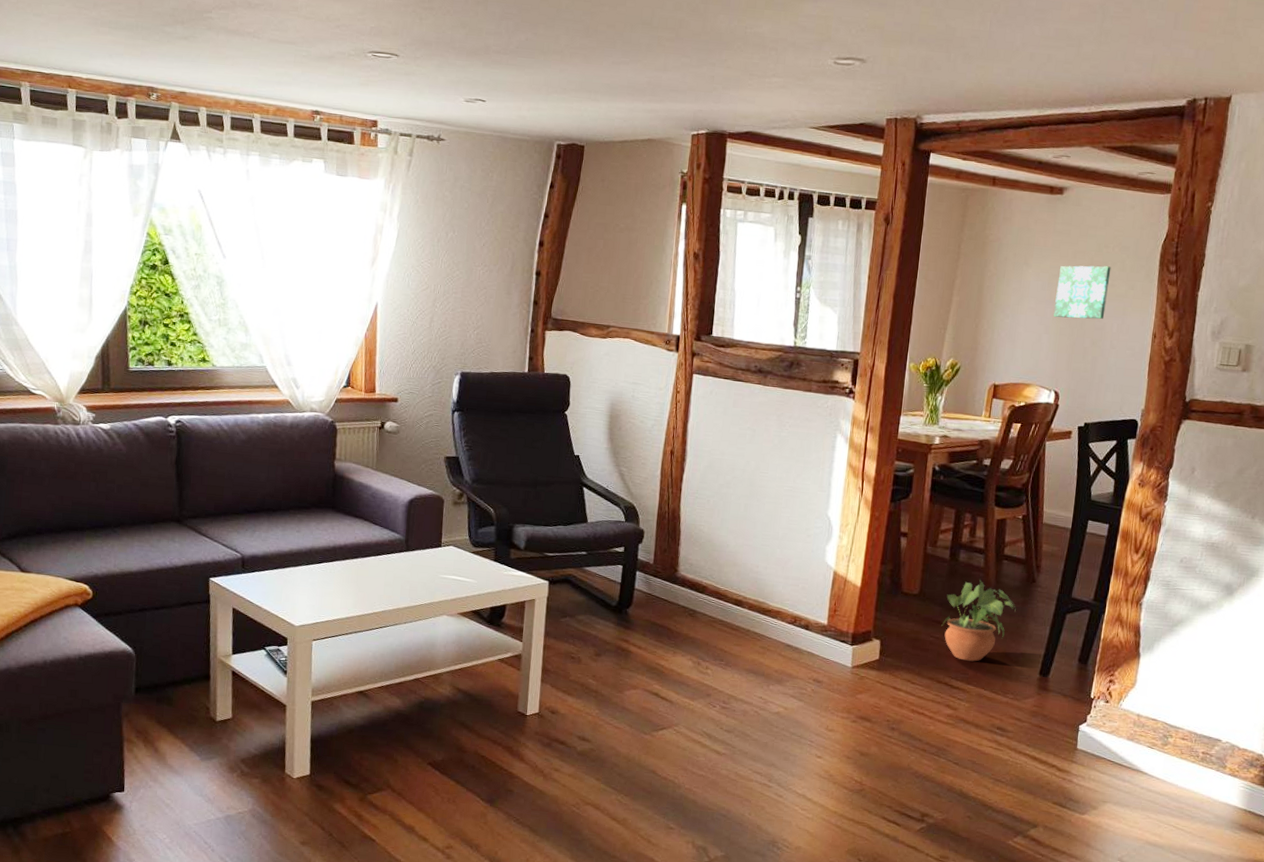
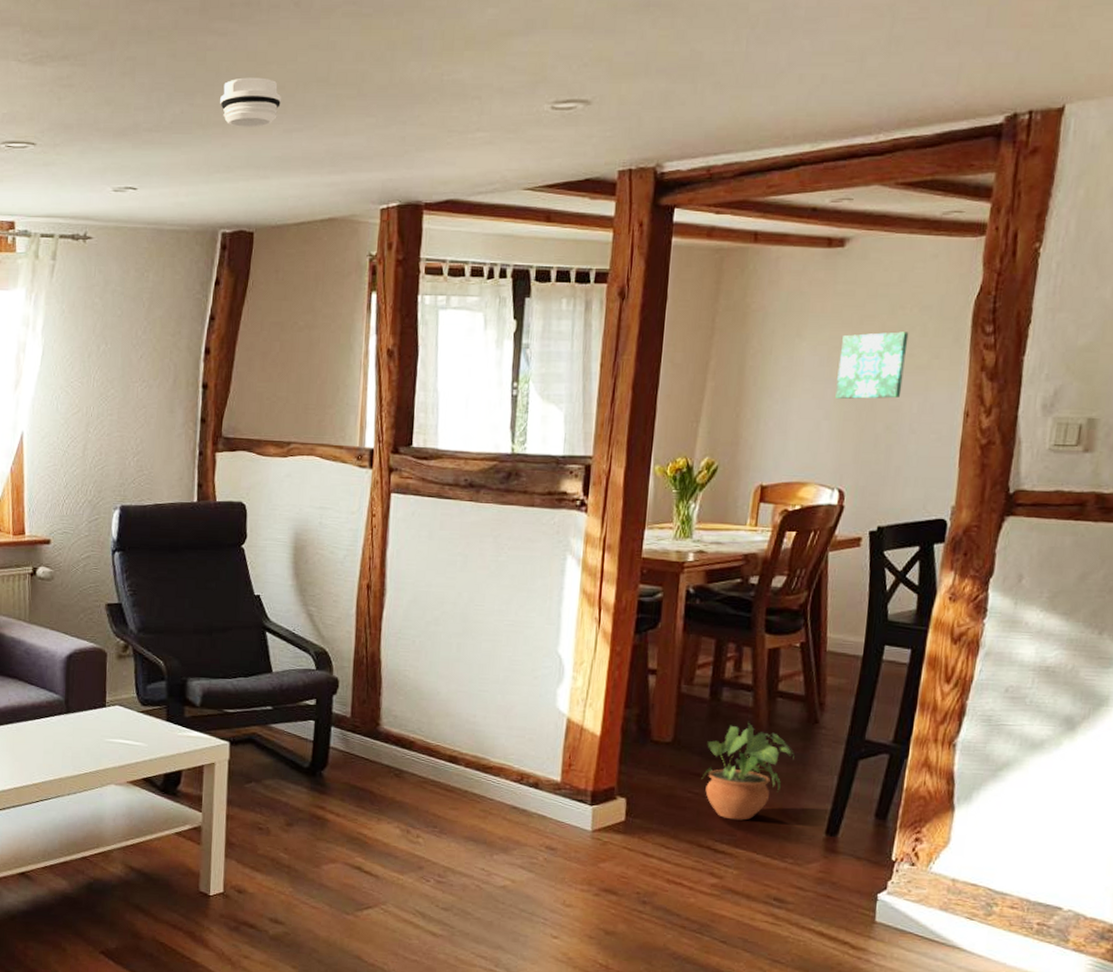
smoke detector: none [559,15,612,58] -> present [220,77,282,128]

